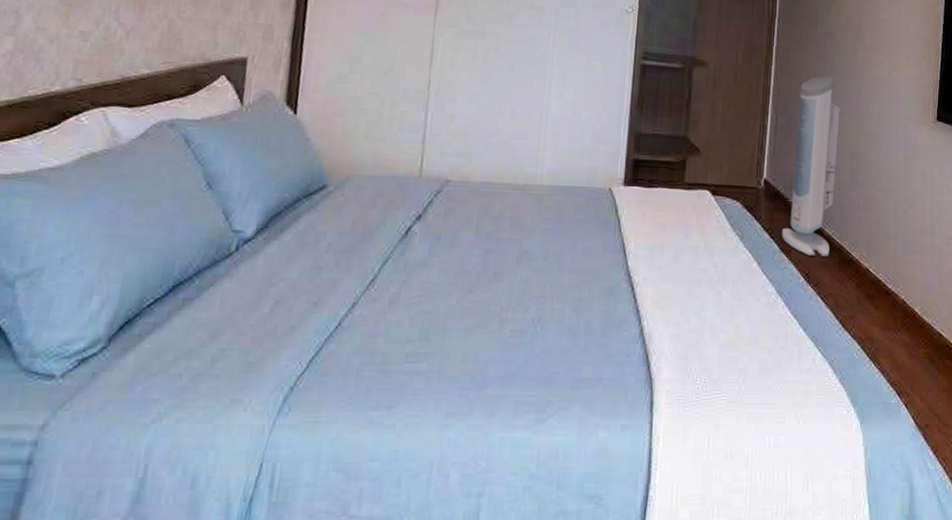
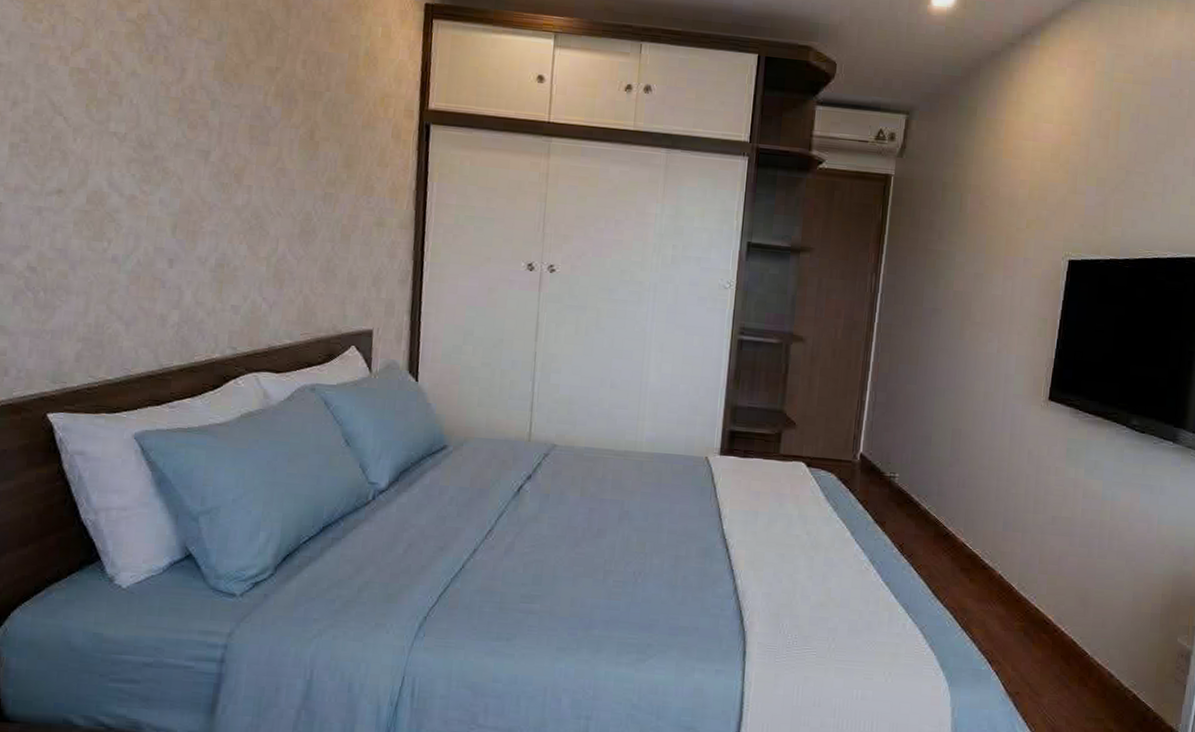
air purifier: present [781,76,840,256] -> none [876,353,943,530]

